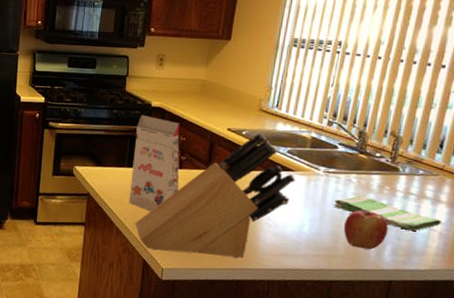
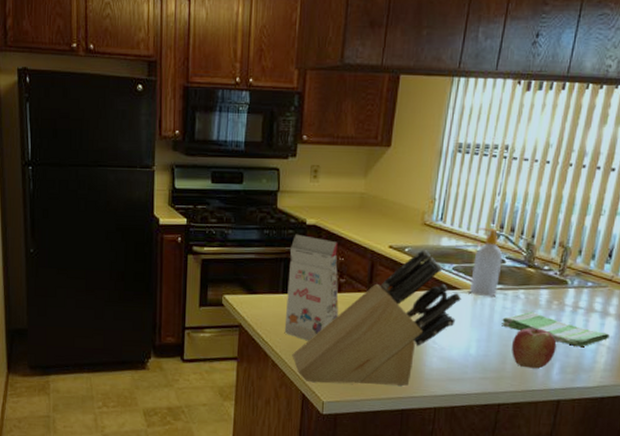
soap bottle: none [304,115,336,180] -> present [470,228,503,297]

